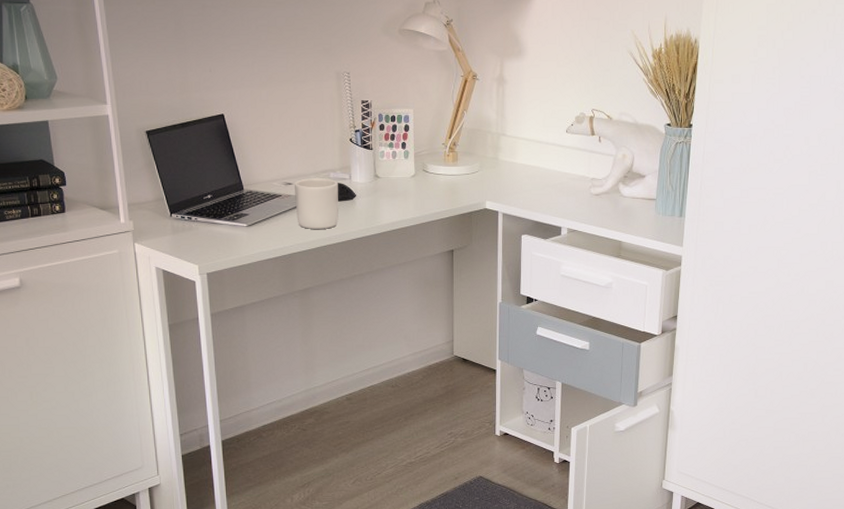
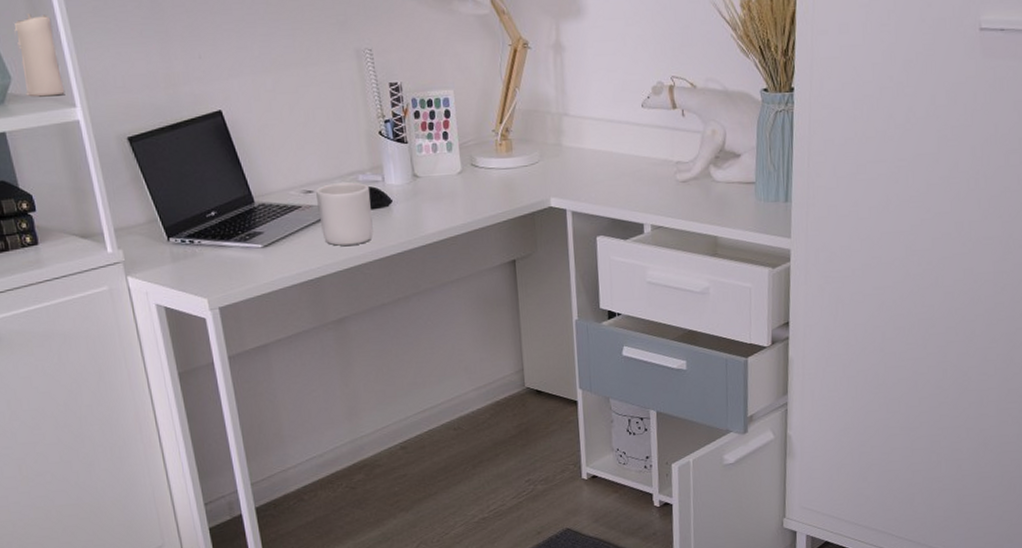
candle: none [64,28,99,95] -> present [14,14,65,97]

